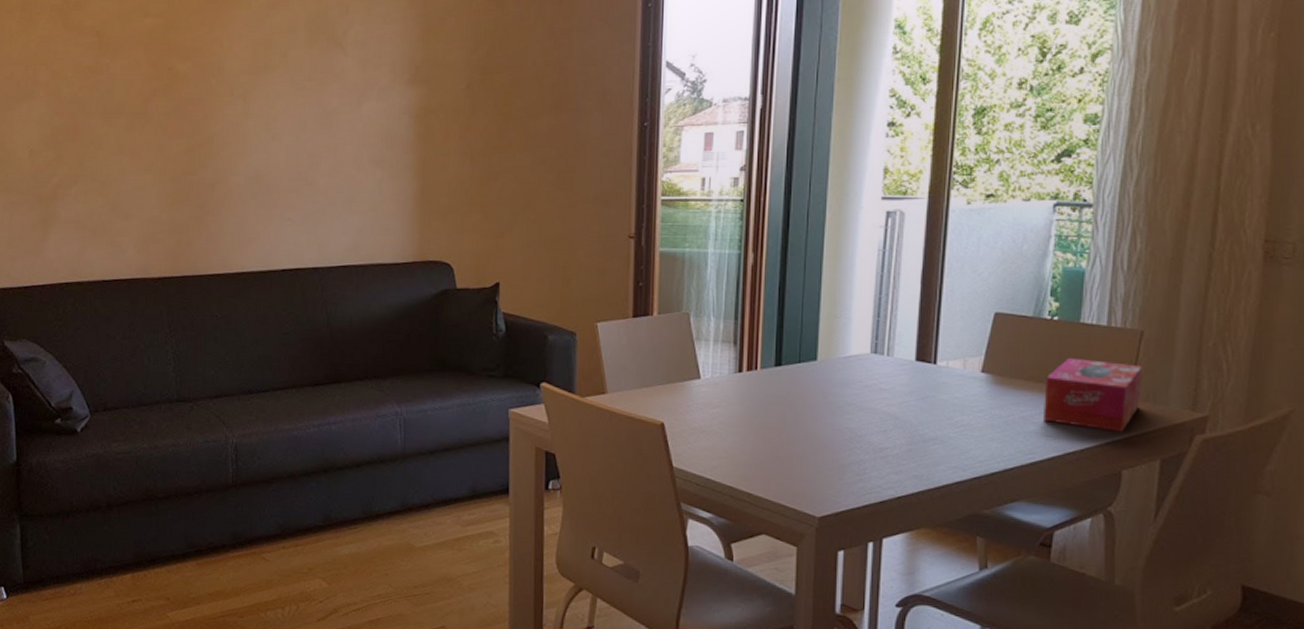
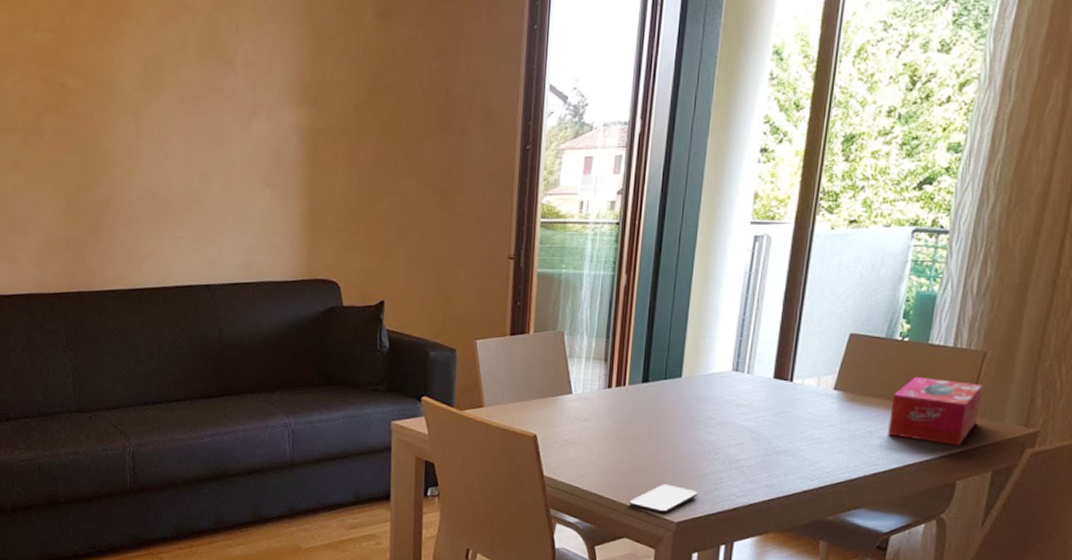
smartphone: none [767,475,840,508] -> present [630,484,698,514]

